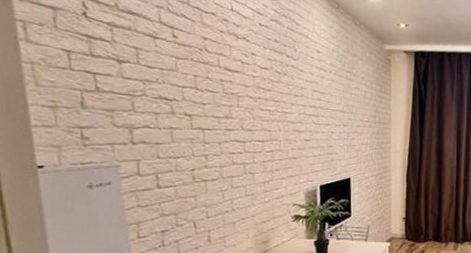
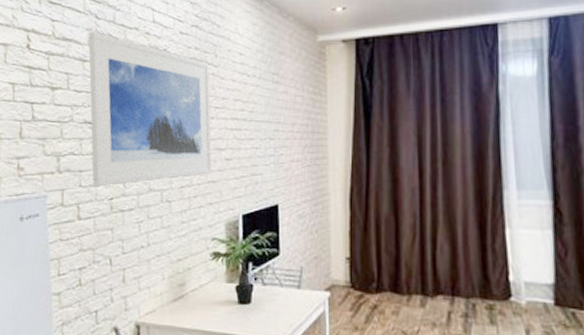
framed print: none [159,9,293,159] -> present [88,31,213,187]

